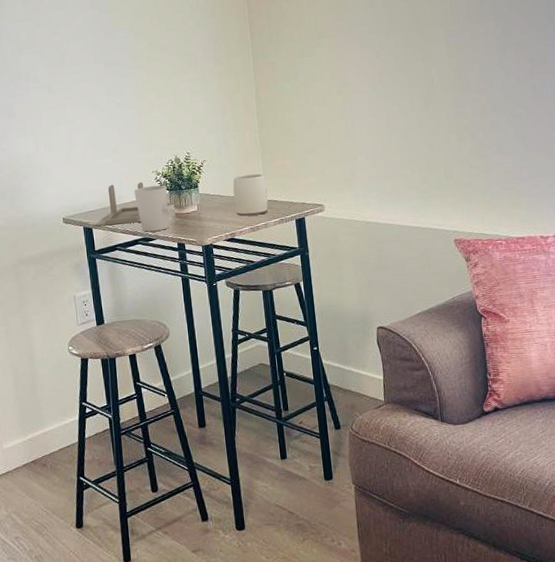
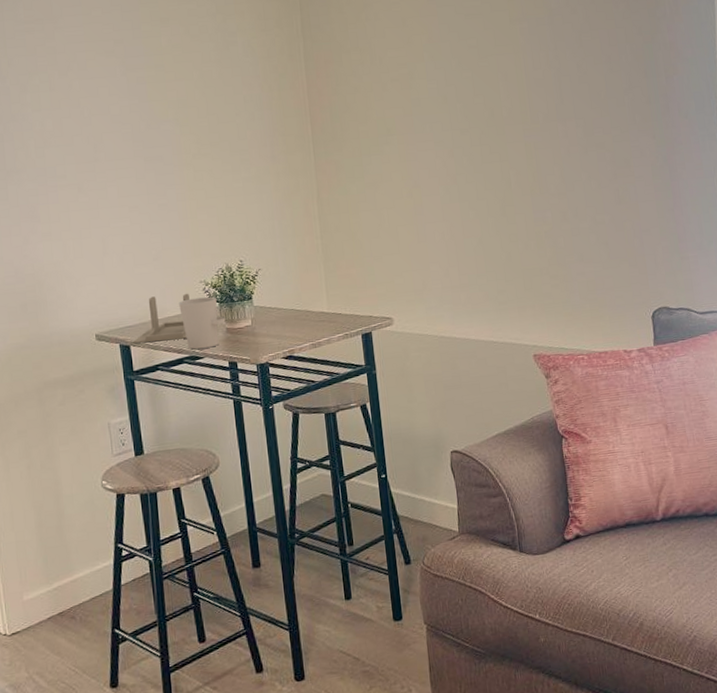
mug: present [232,173,269,217] -> none [291,284,332,331]

